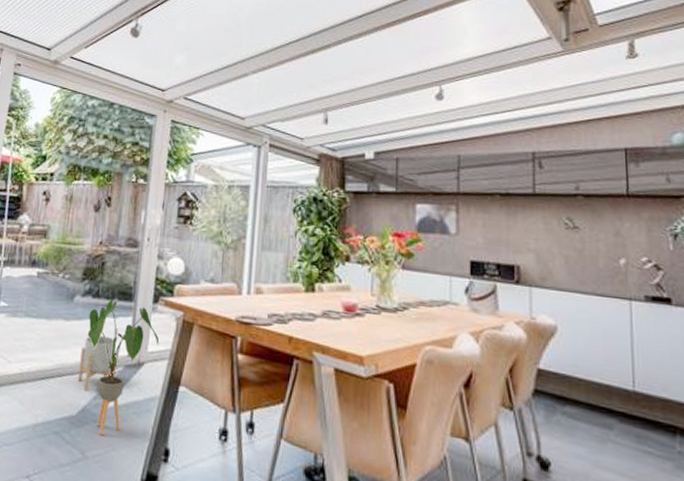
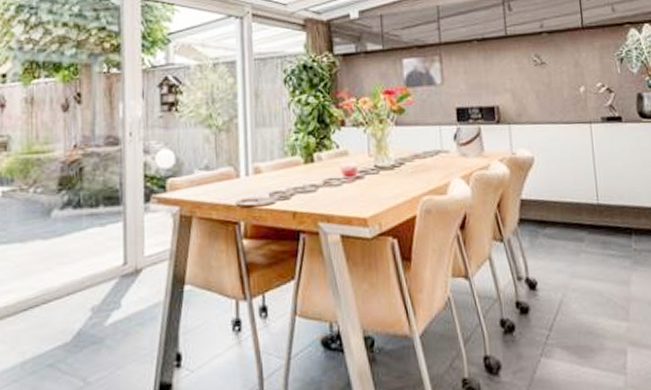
planter: present [78,336,117,391] -> none [68,249,112,313]
house plant: present [87,299,160,436] -> none [72,206,157,357]

